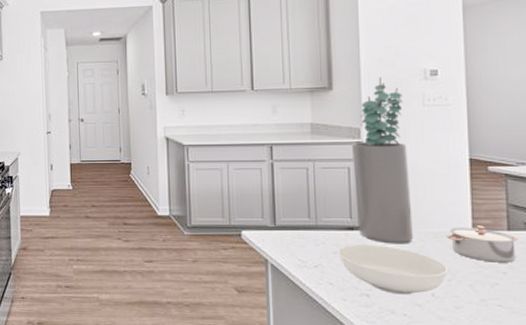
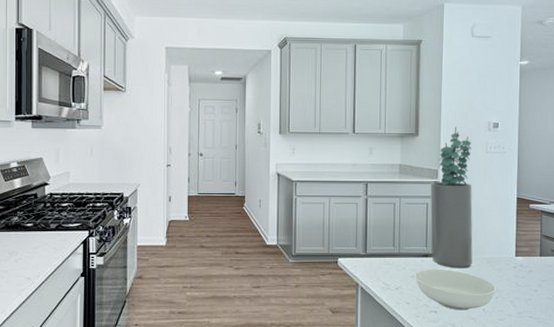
cooking pot: present [446,225,518,263] -> none [496,252,547,282]

